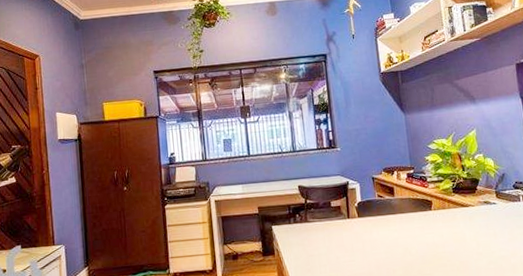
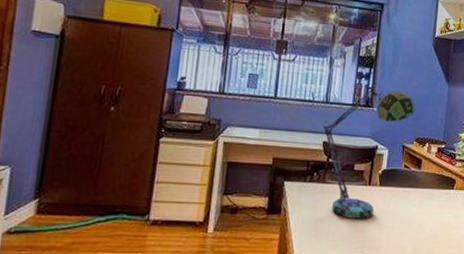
desk lamp: none [294,125,378,251] -> present [322,82,416,219]

